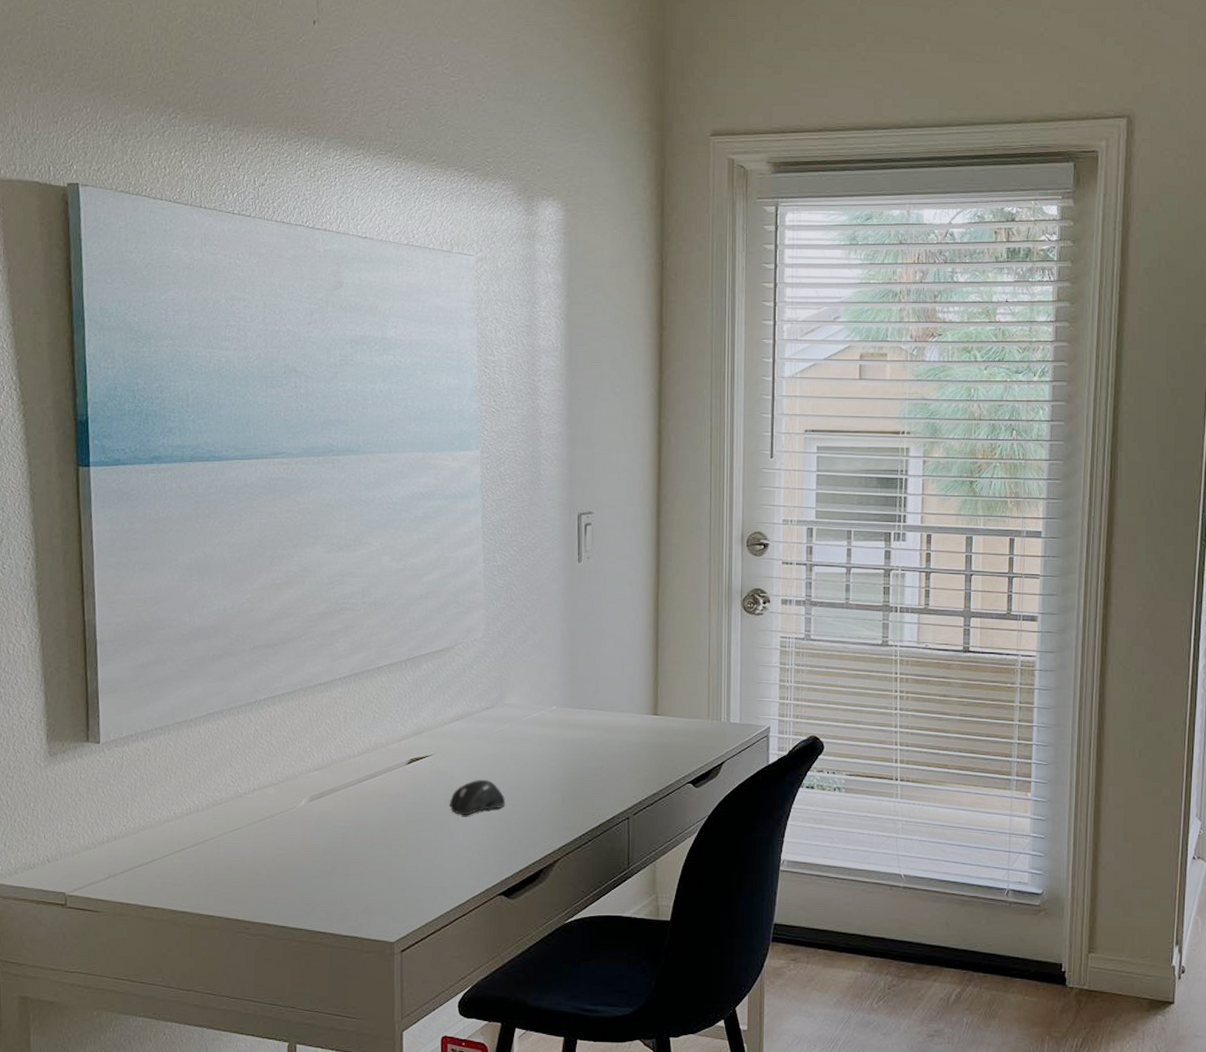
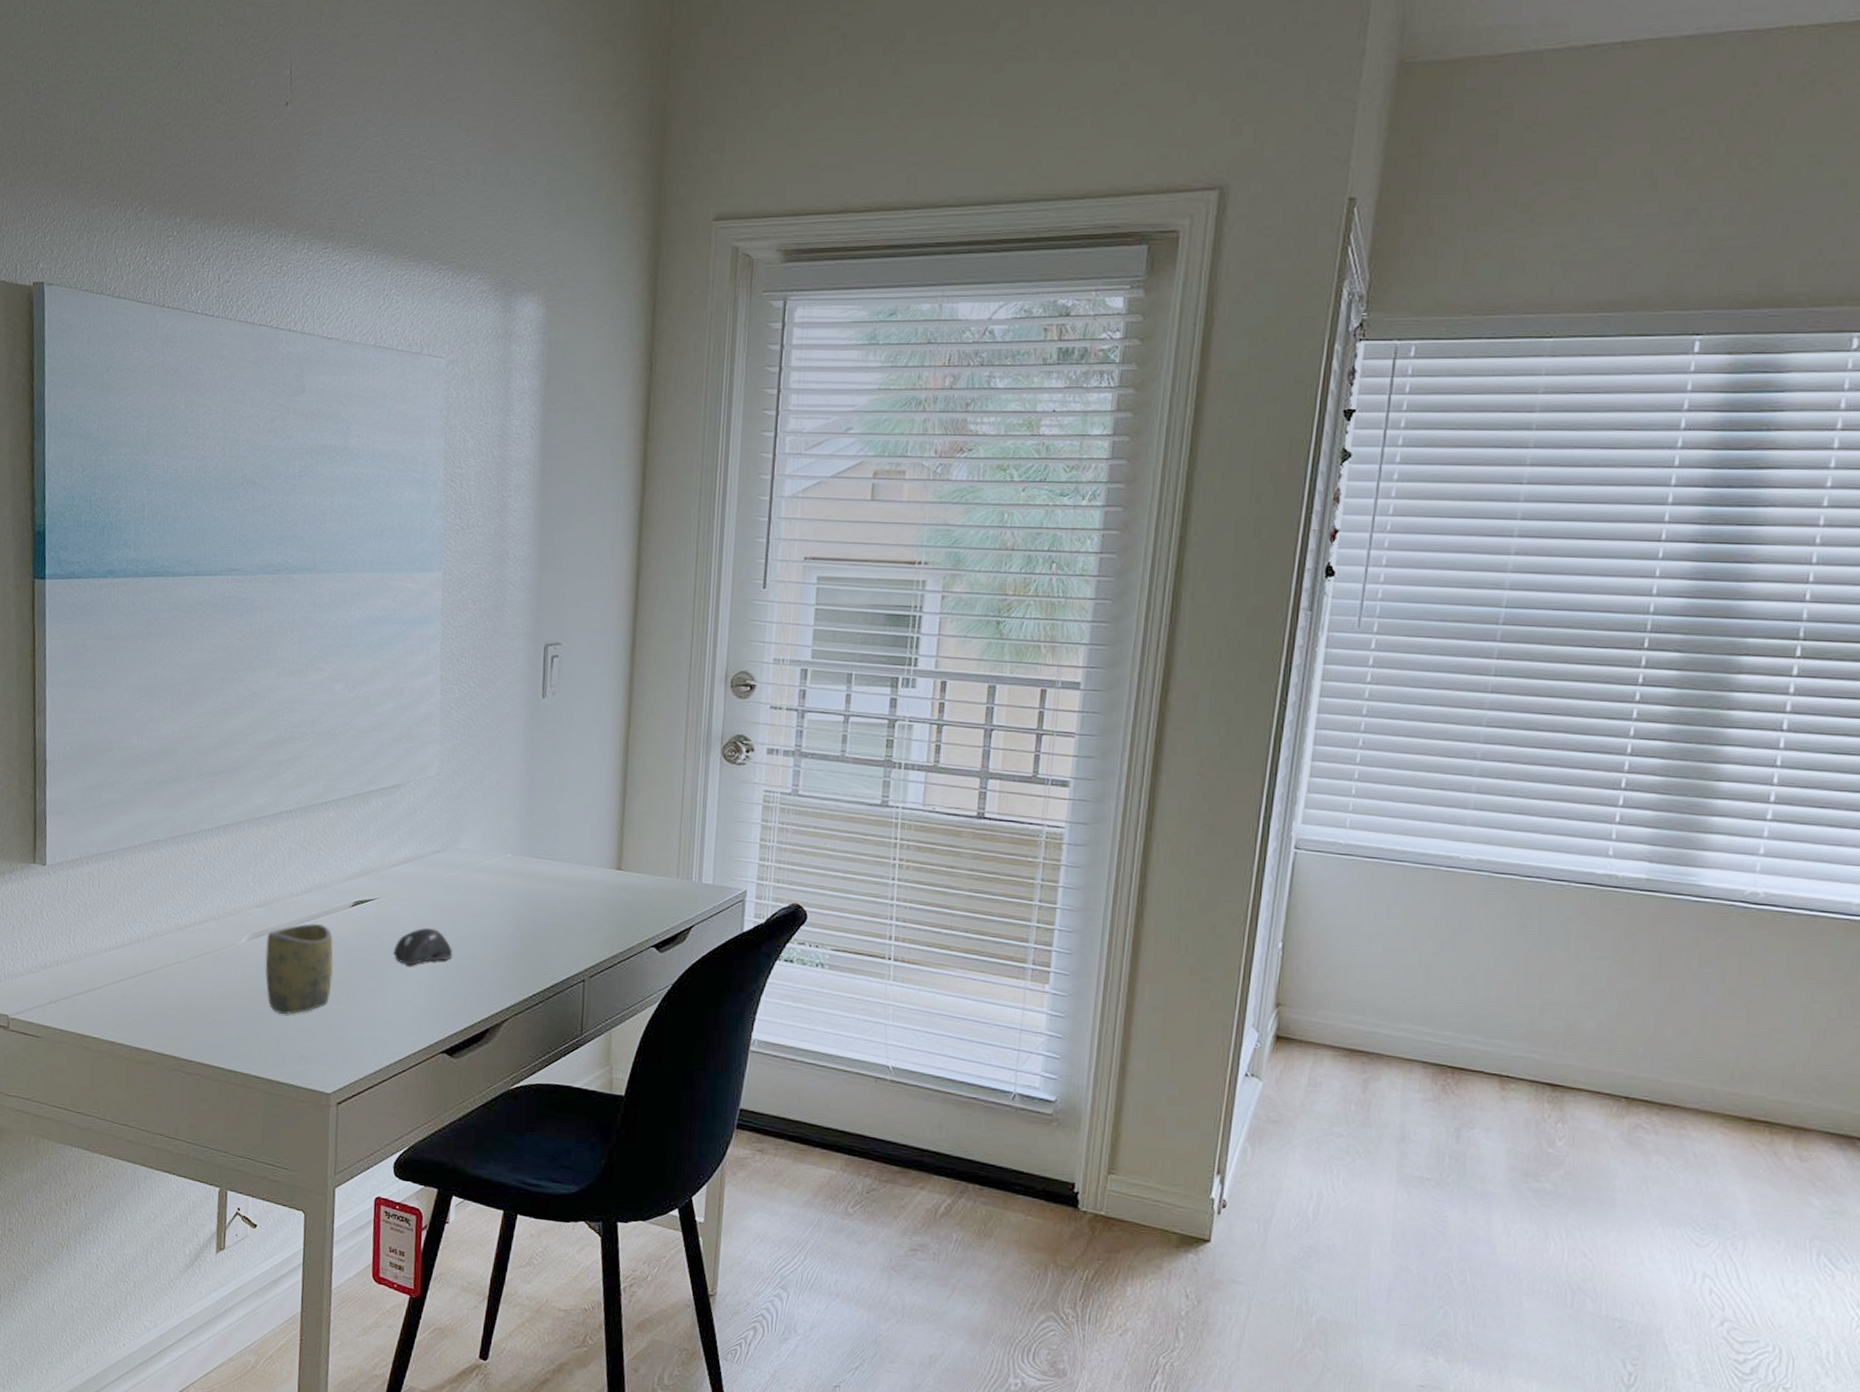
cup: none [325,782,393,870] -> present [265,923,334,1014]

